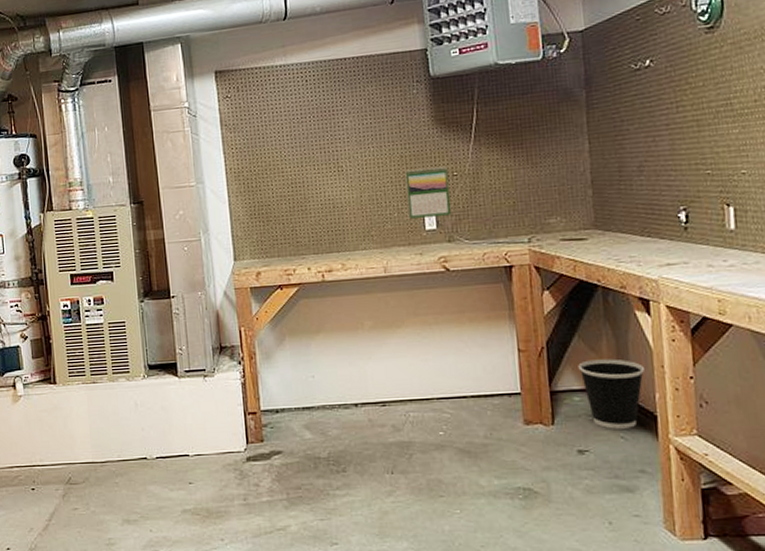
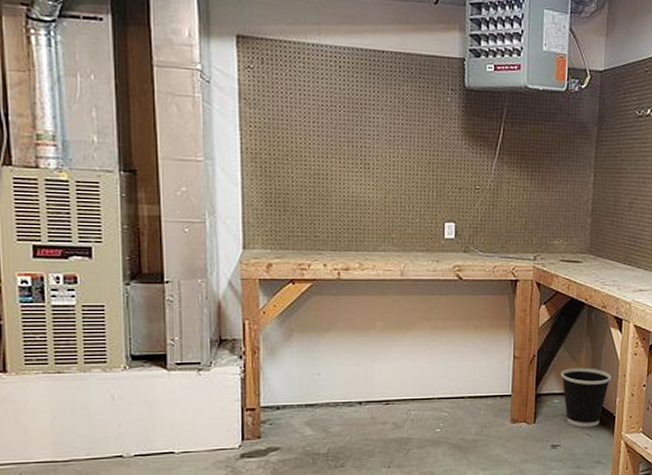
calendar: present [405,167,452,219] -> none [430,178,471,227]

